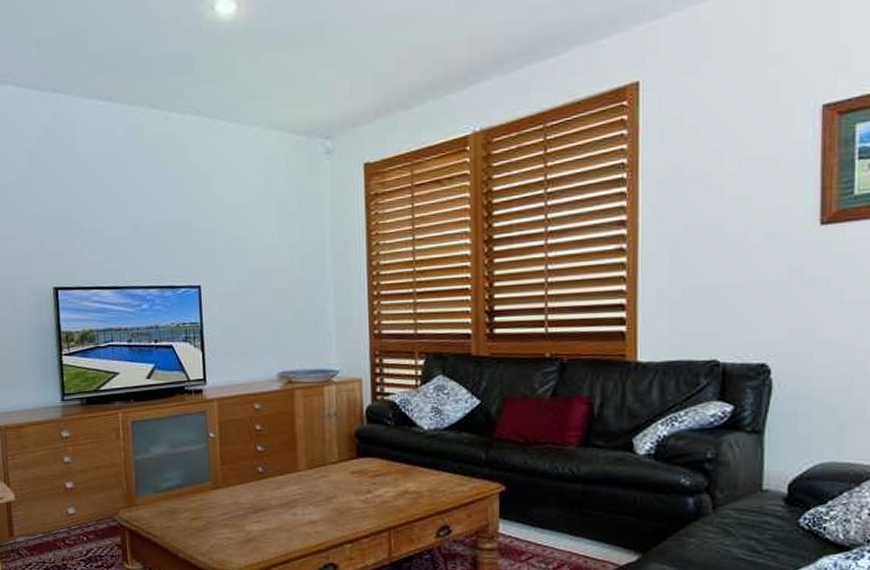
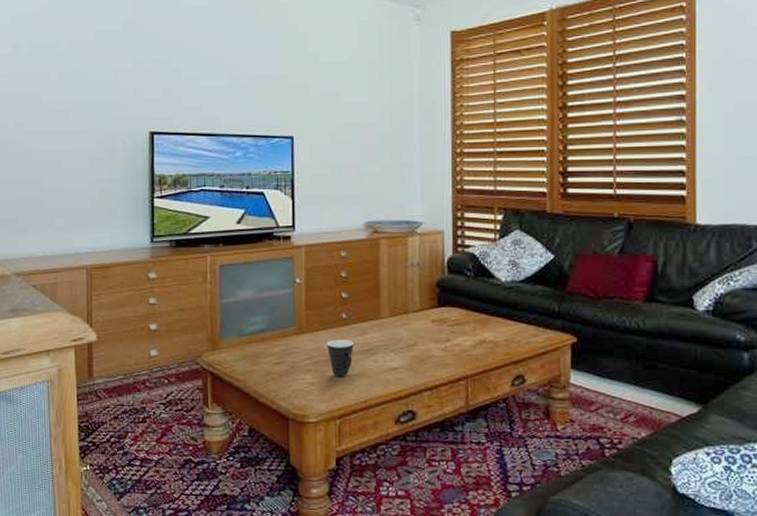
mug: none [244,493,271,531] -> present [327,339,354,377]

